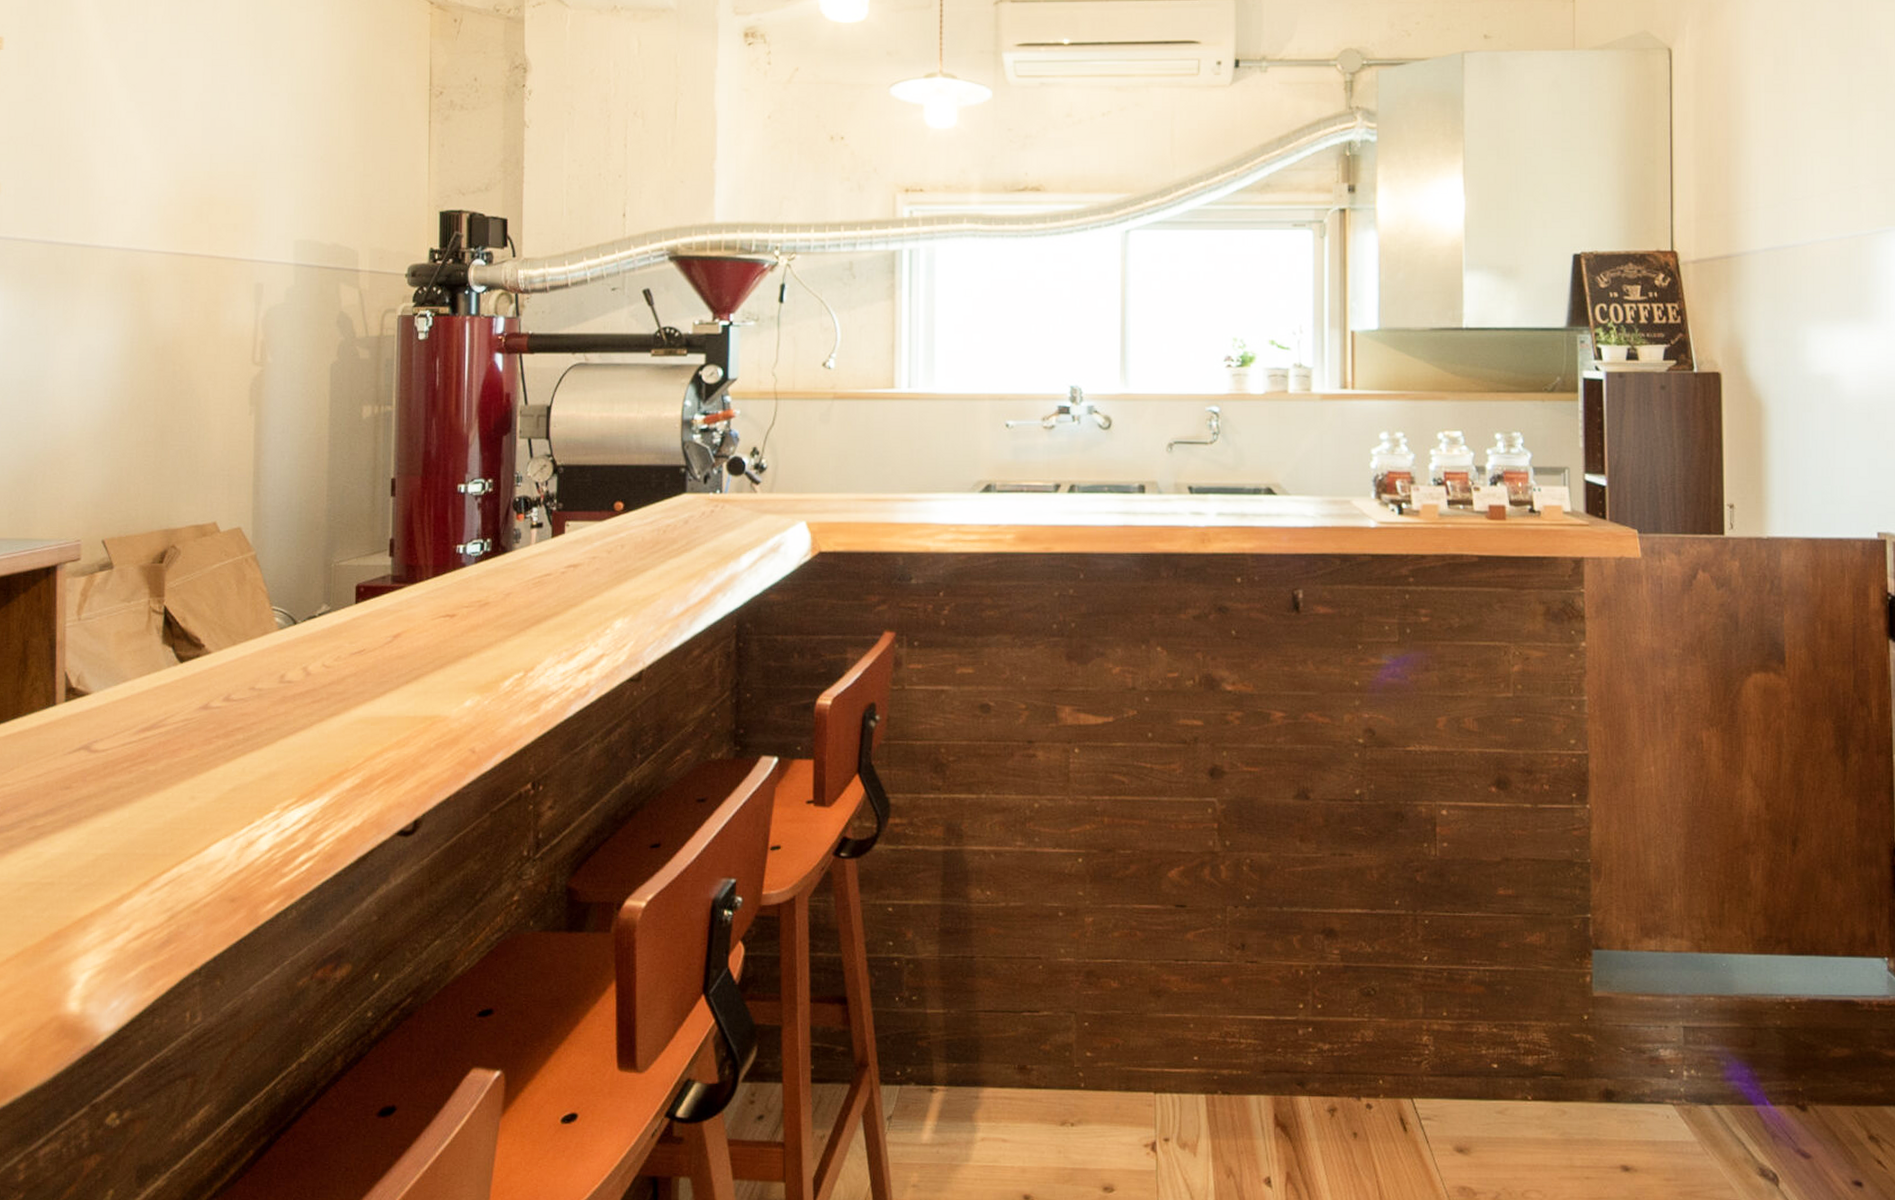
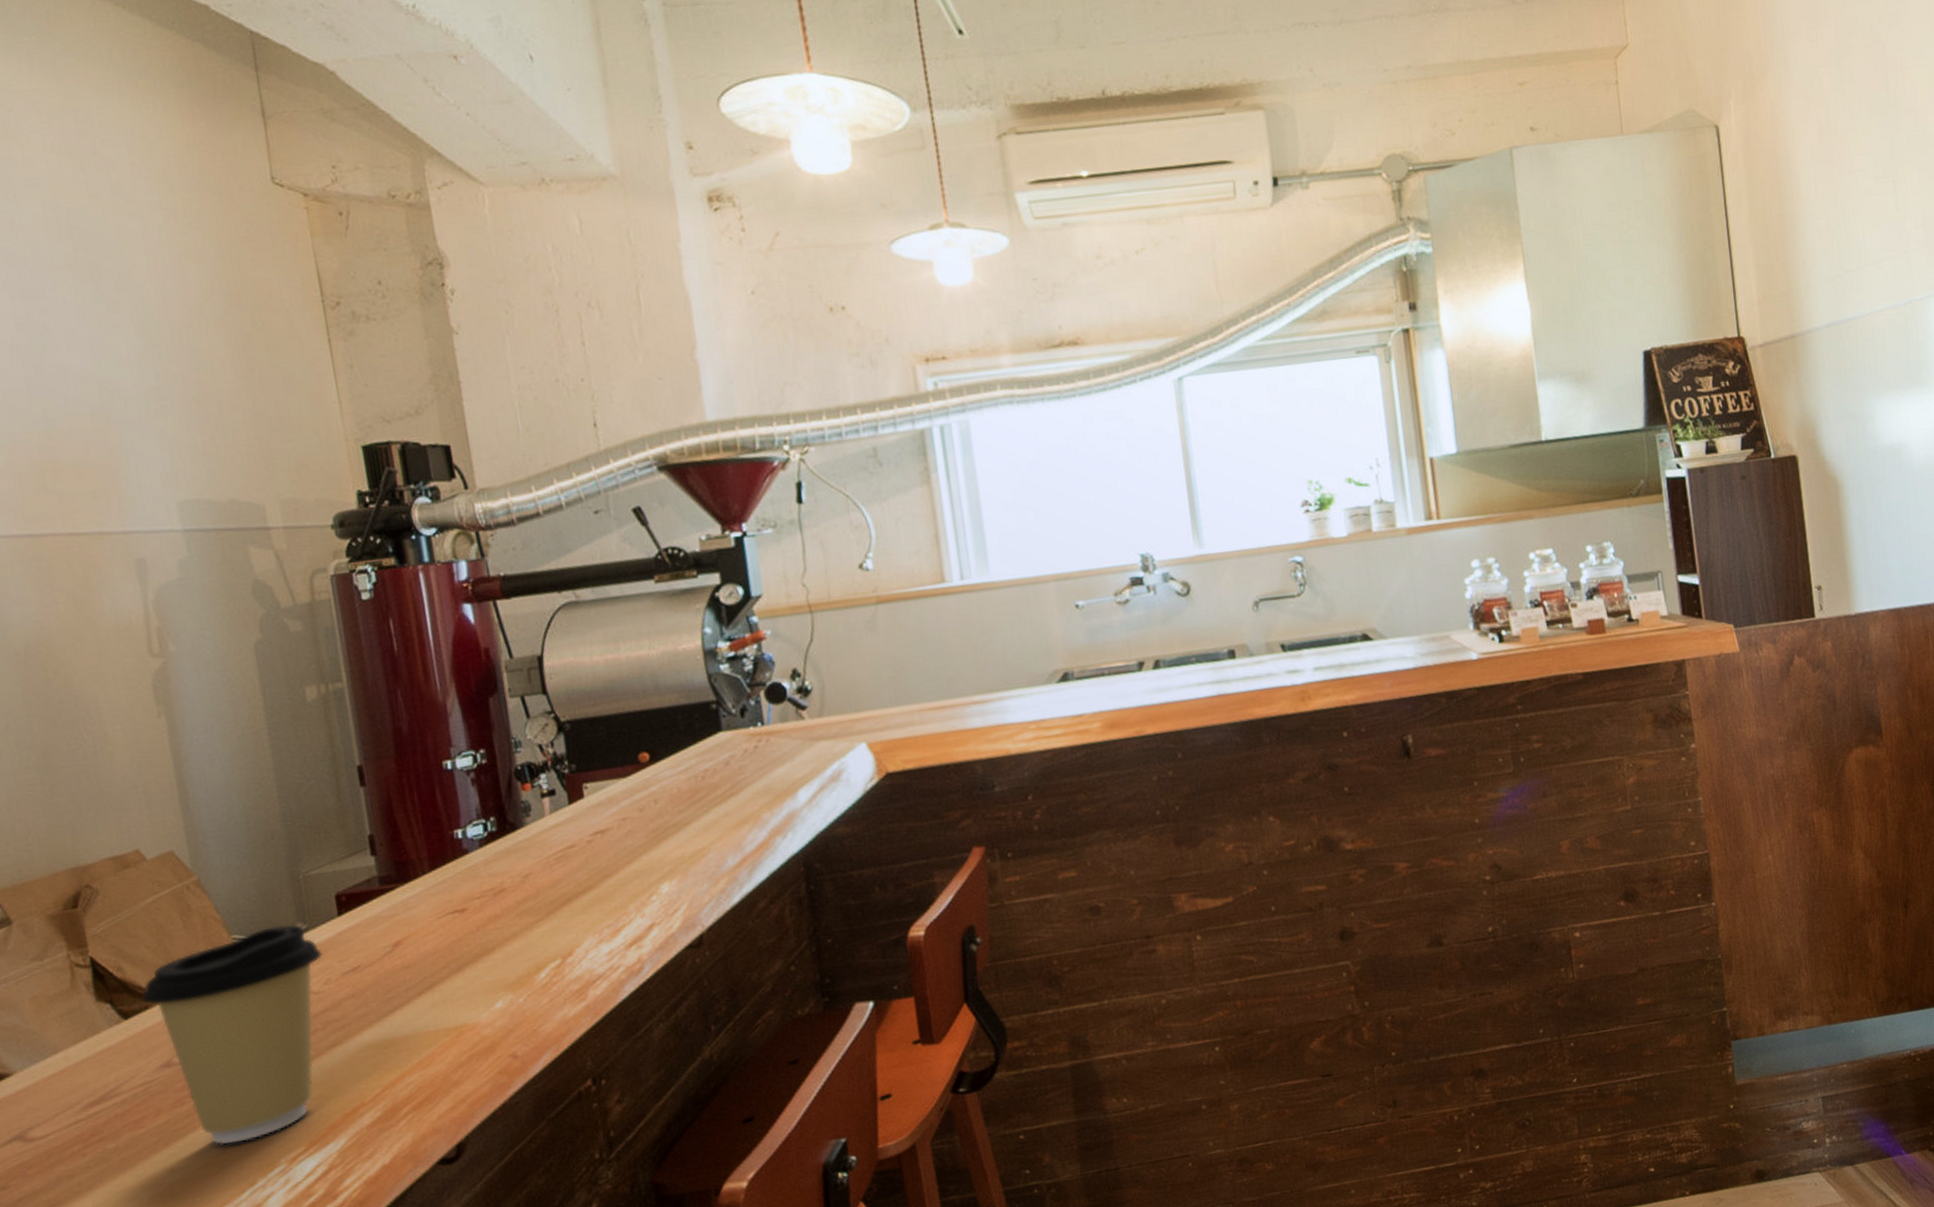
coffee cup: none [196,604,338,785] -> present [141,924,323,1145]

